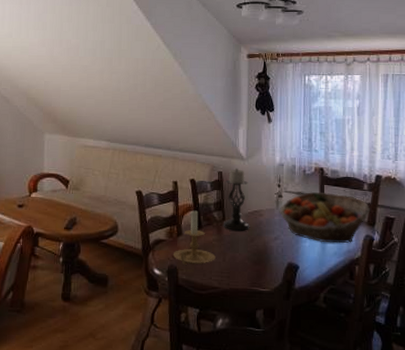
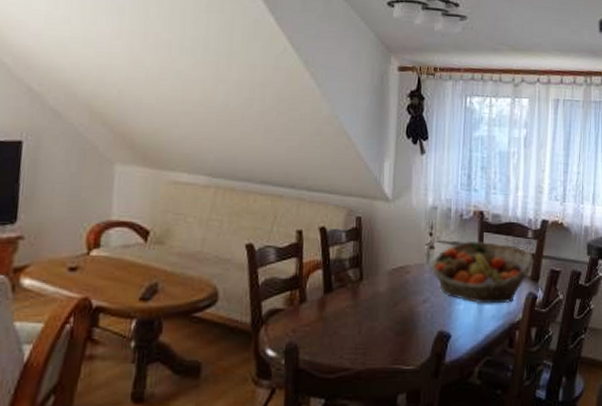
candle holder: present [173,209,216,265] -> none [292,267,349,341]
candle holder: present [224,168,250,231] -> none [361,212,394,293]

